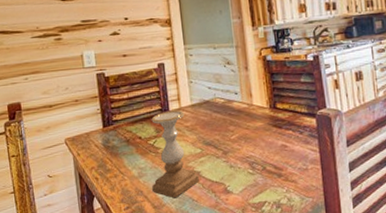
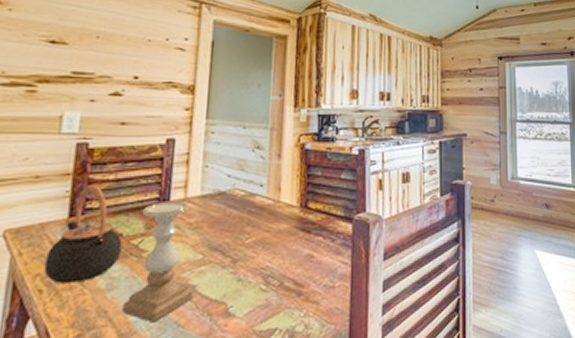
teapot: none [95,103,144,173] -> present [44,186,123,284]

